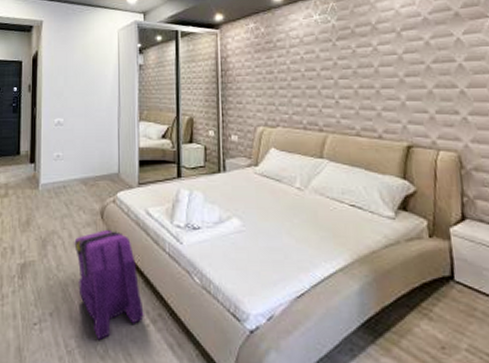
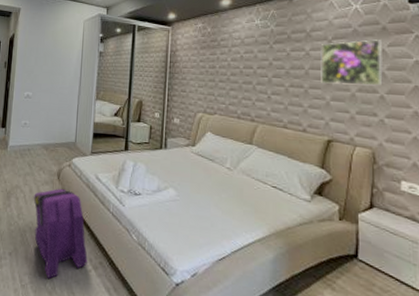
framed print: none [389,27,462,82] -> present [320,40,384,86]

